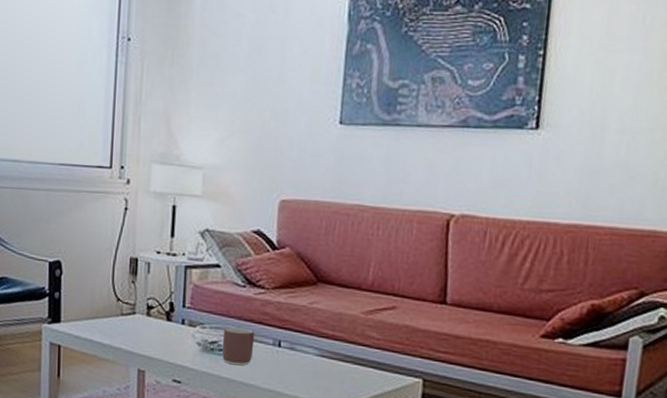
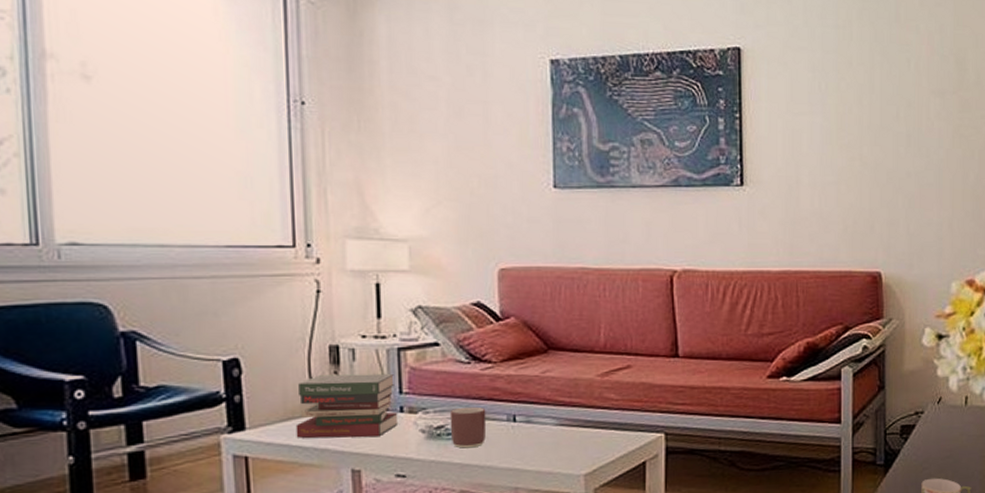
books: none [98,283,180,344] -> present [295,373,399,438]

